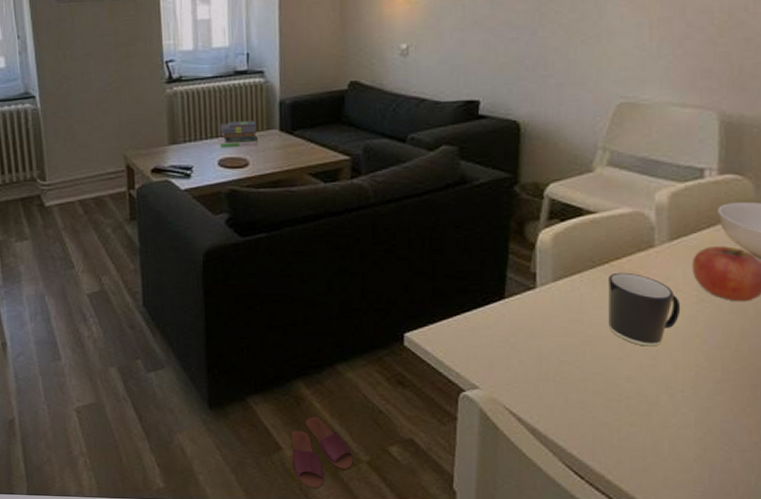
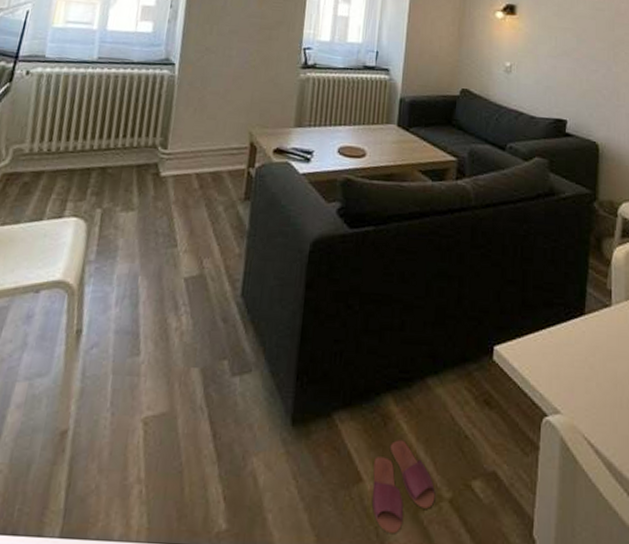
books: present [216,121,258,148] -> none [339,112,378,139]

